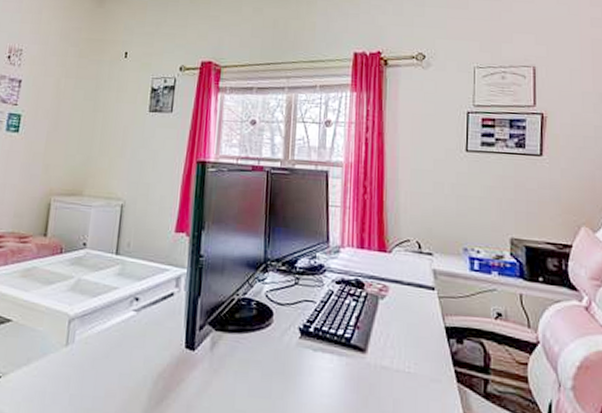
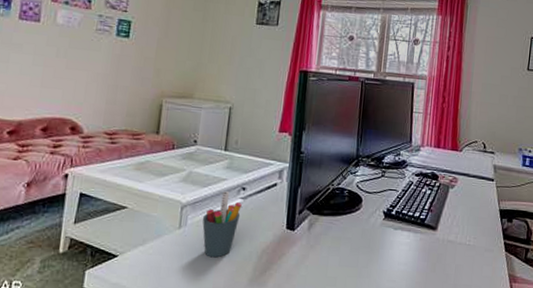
pen holder: none [91,302,135,382] -> present [202,191,242,258]

